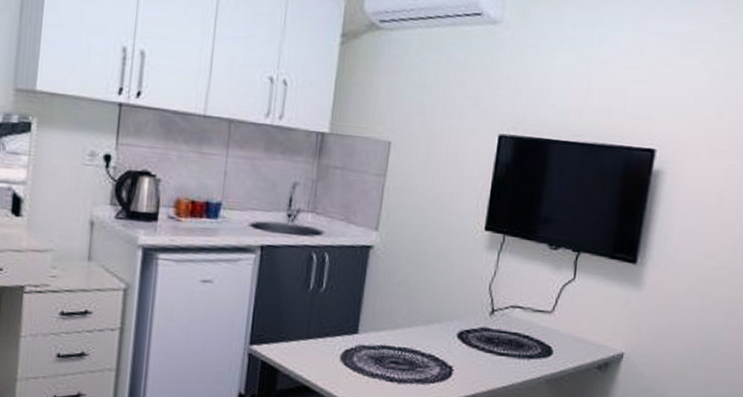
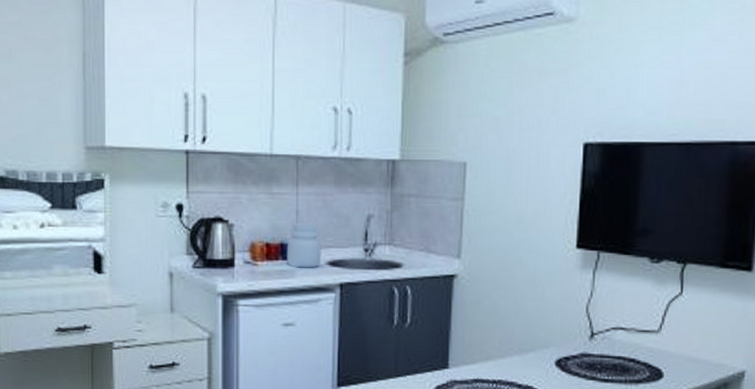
jar: none [210,183,246,229] -> present [286,222,322,268]

